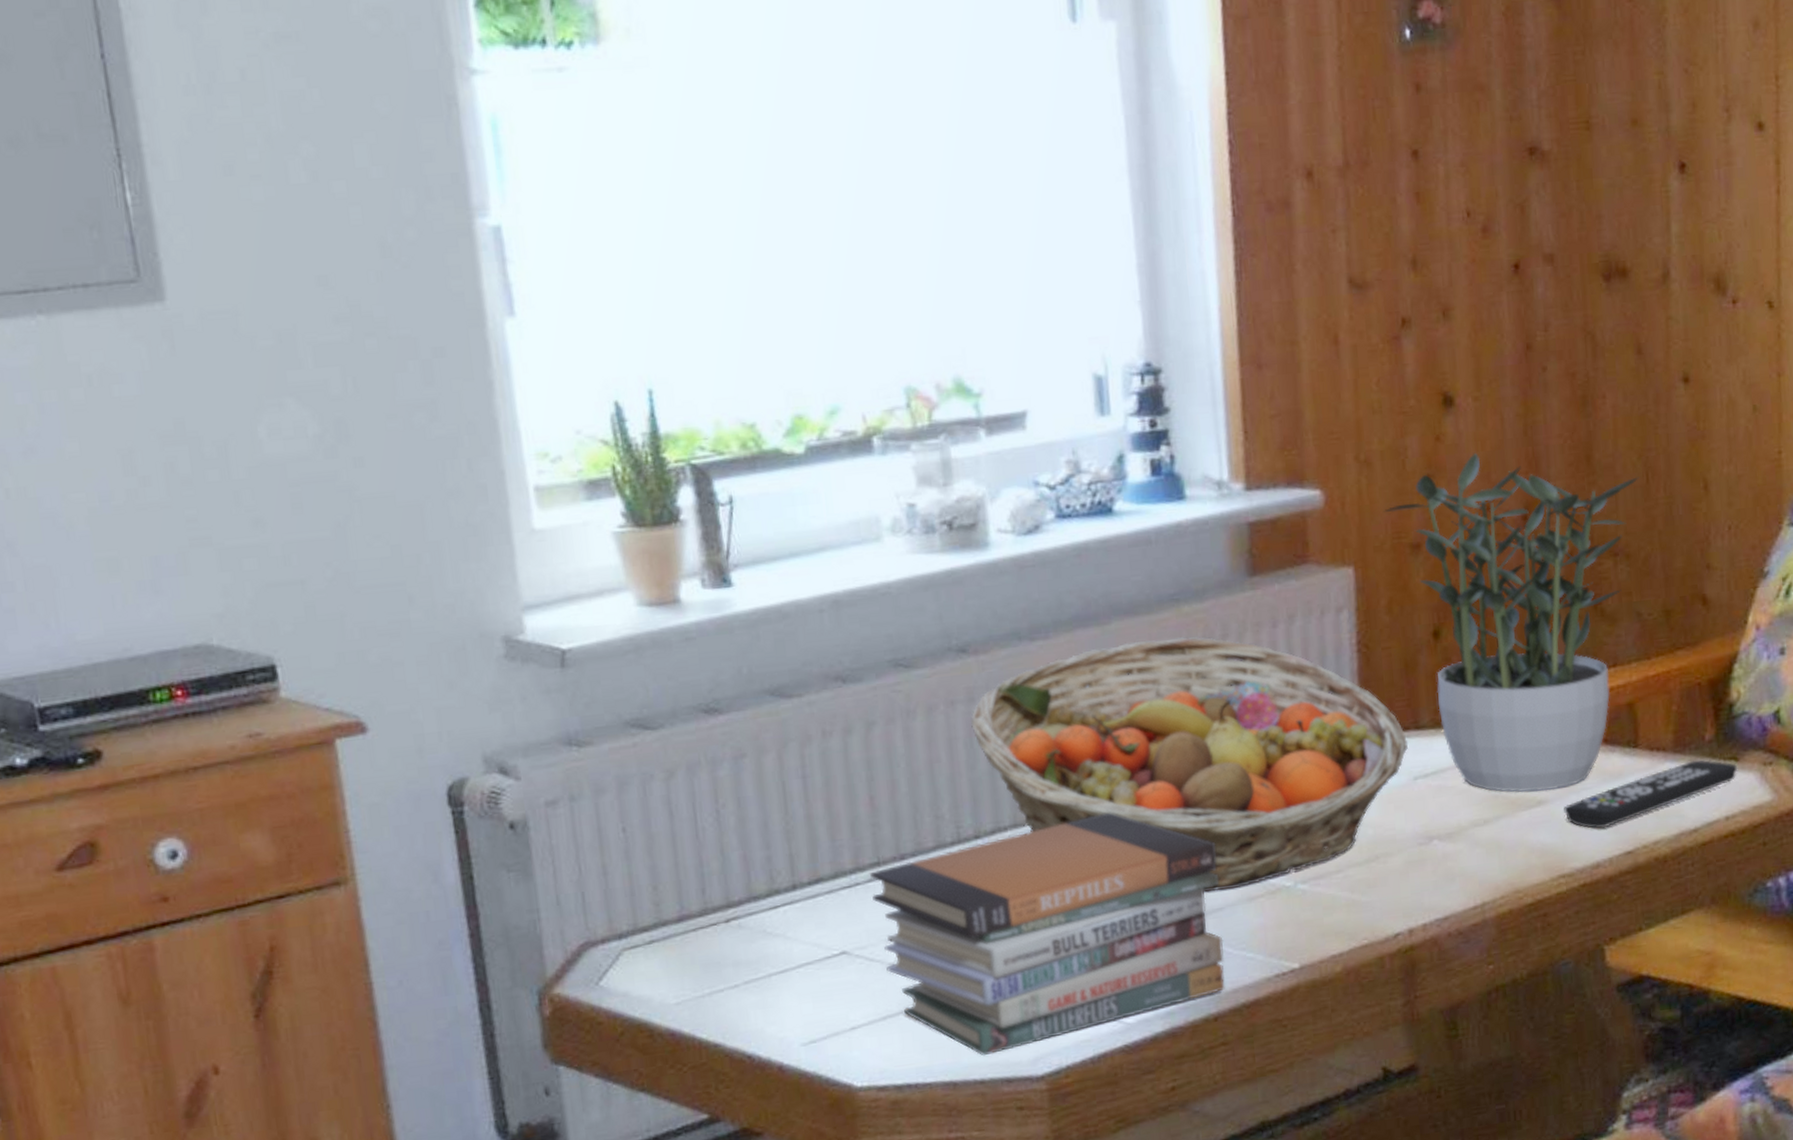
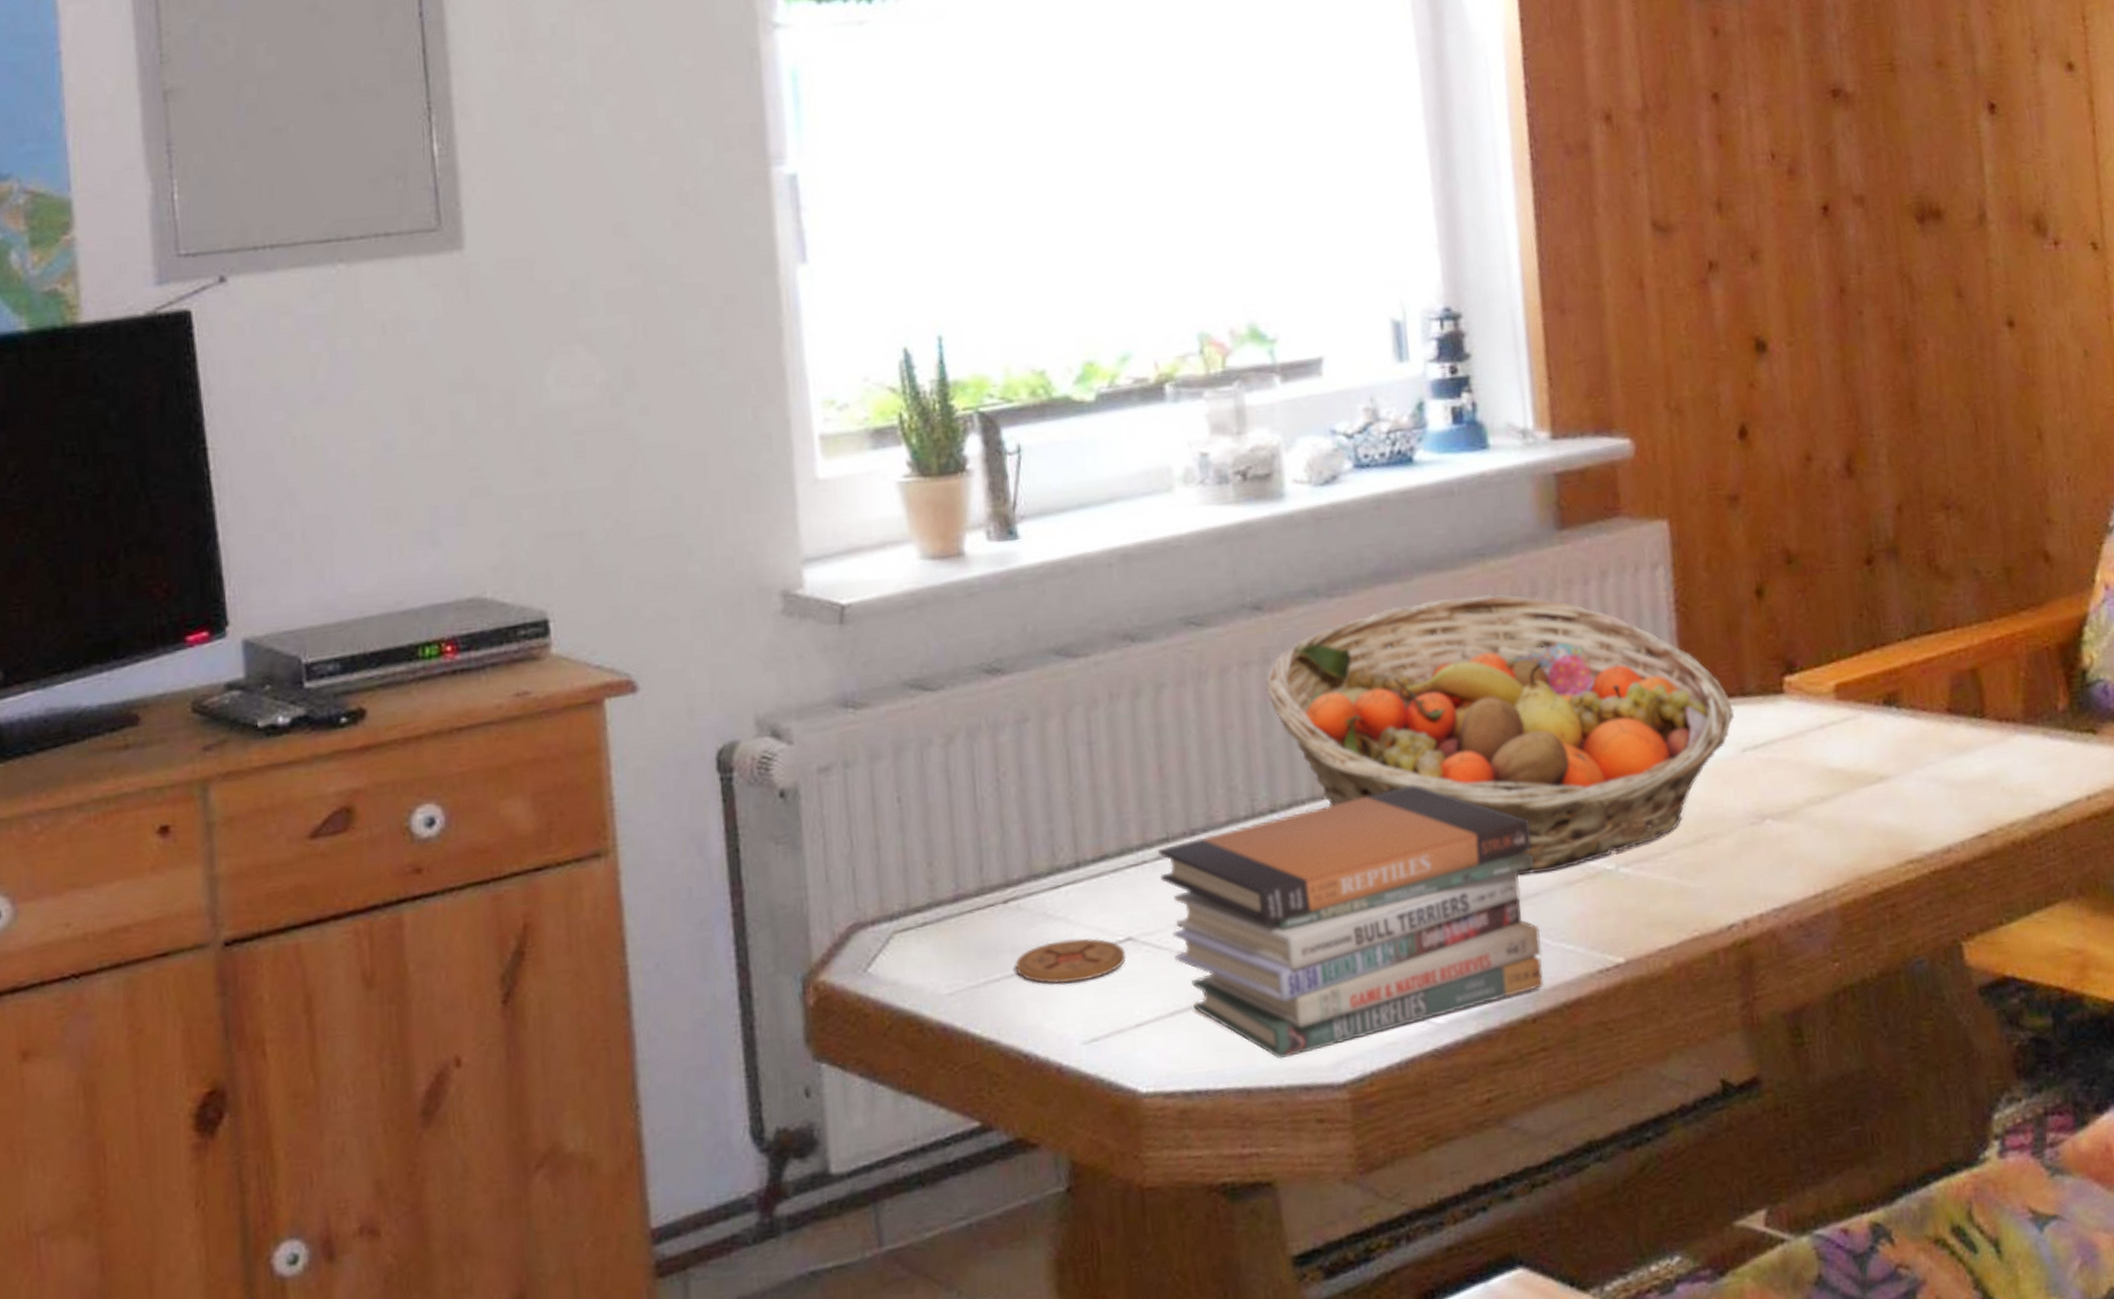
coaster: none [737,952,841,994] -> present [1015,938,1126,984]
potted plant: present [1384,453,1639,793] -> none [1698,400,1968,767]
remote control: present [1564,760,1738,828] -> none [1907,732,2097,808]

